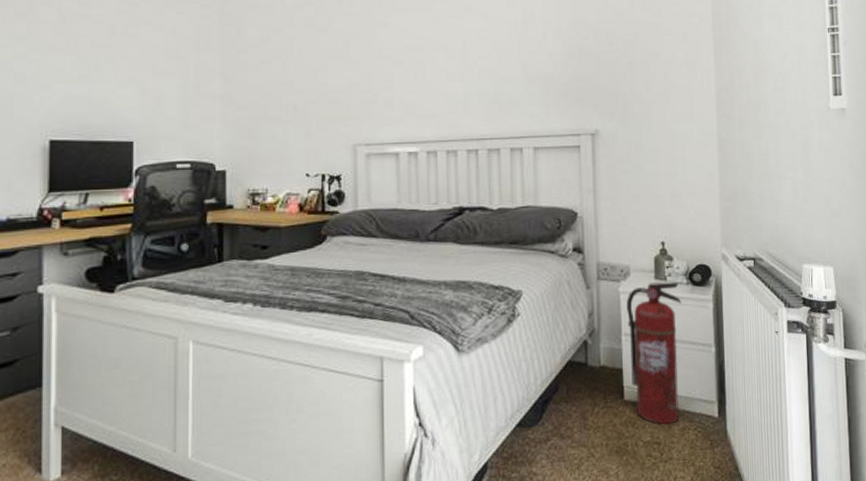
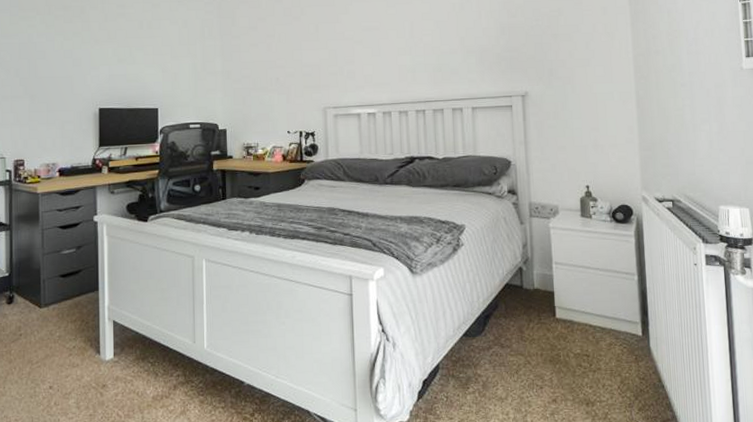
fire extinguisher: present [627,281,682,426] -> none [556,219,606,341]

